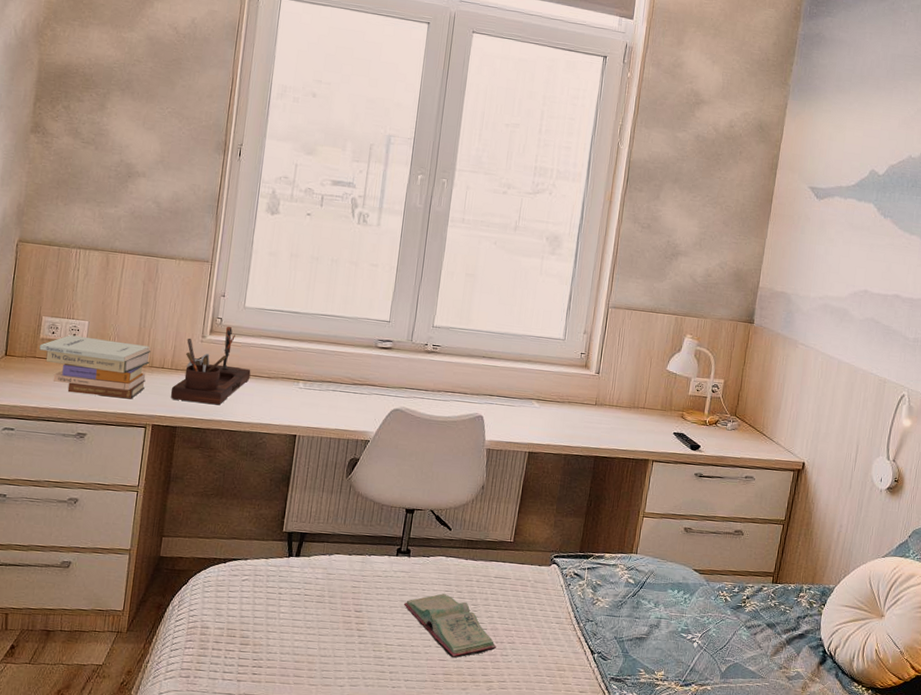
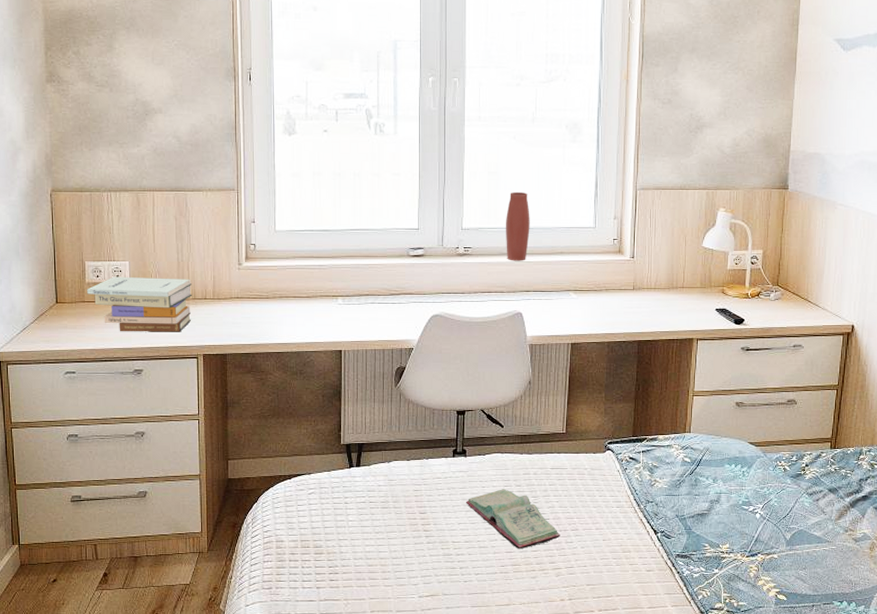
desk organizer: present [170,326,251,405] -> none [216,251,290,329]
vase: none [474,295,503,365] -> present [505,191,530,261]

